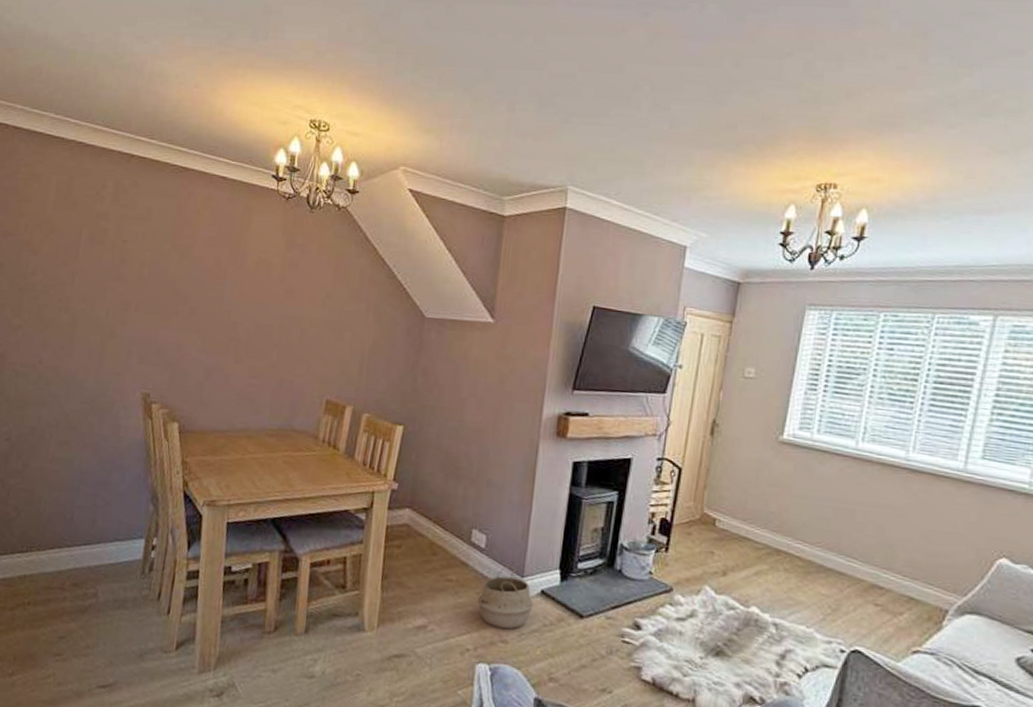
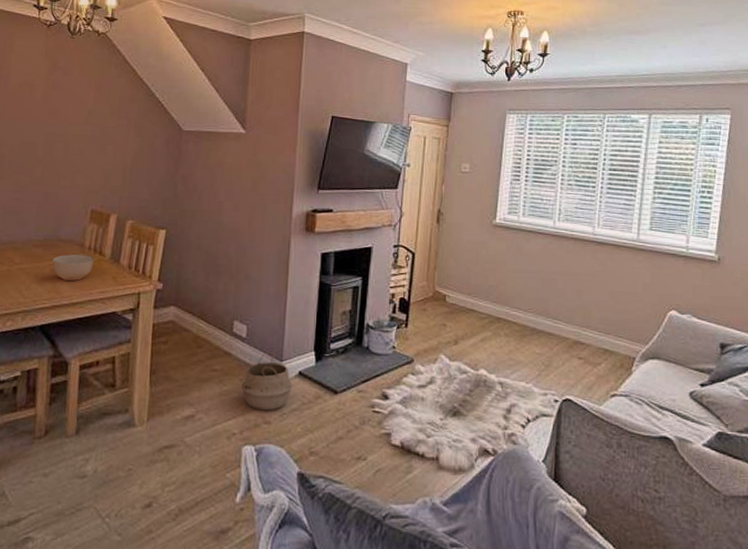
bowl: none [285,445,328,475] -> present [51,253,94,282]

